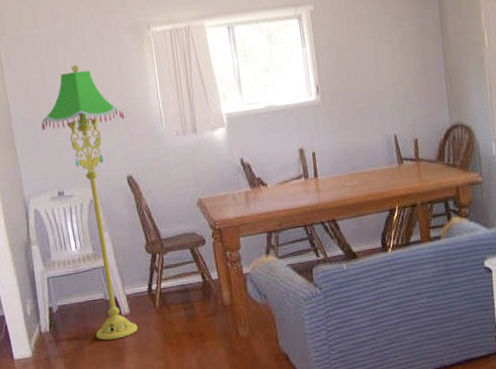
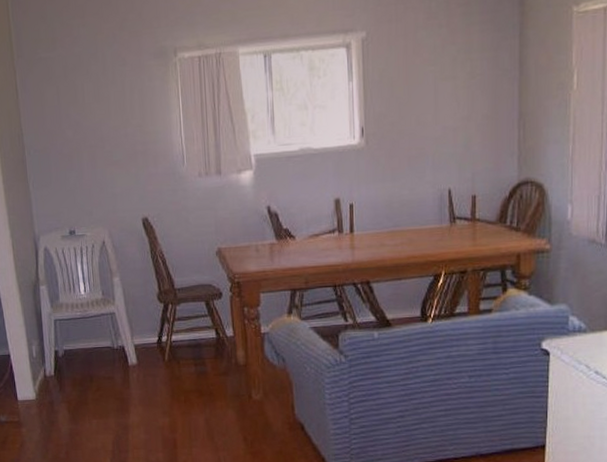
floor lamp: present [41,64,138,340] -> none [55,92,145,390]

